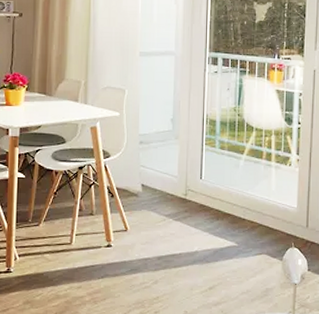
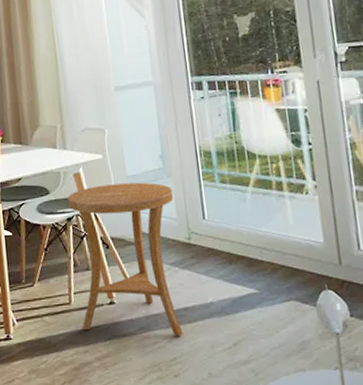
side table: none [79,140,178,279] -> present [67,182,183,336]

